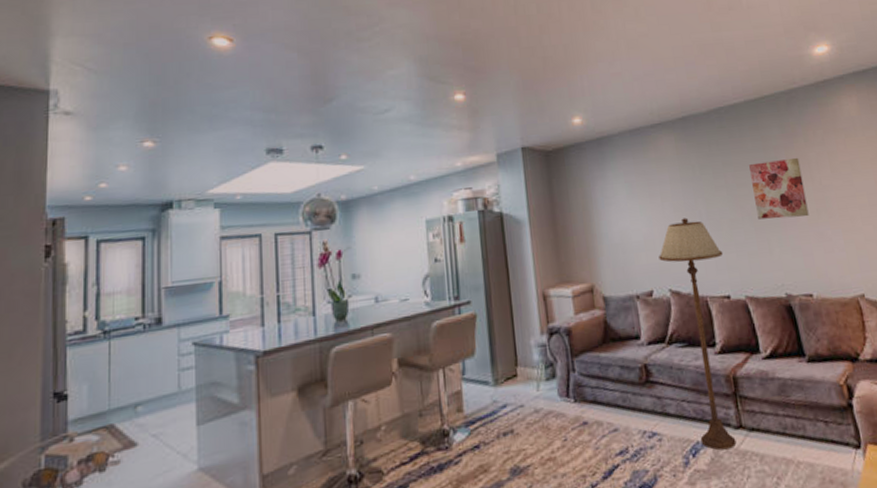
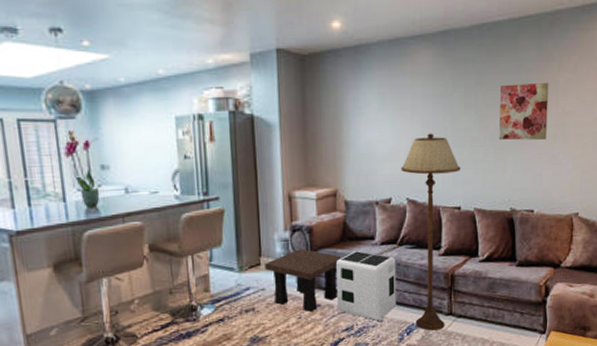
side table: none [522,354,608,433] -> present [265,248,343,312]
air purifier: none [601,353,675,441] -> present [336,251,396,321]

